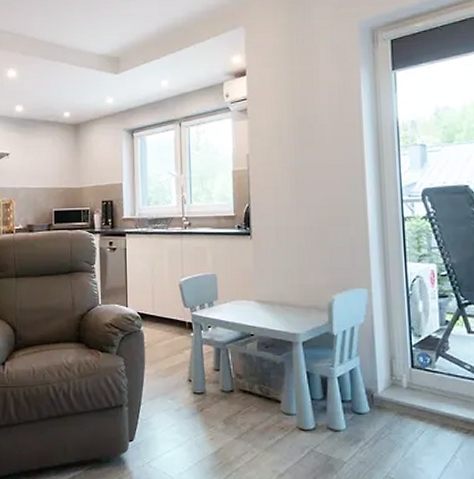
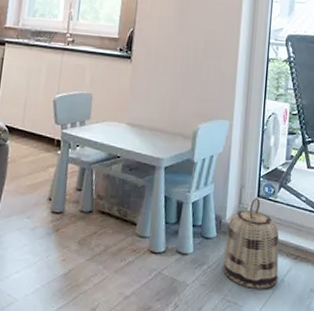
basket: none [381,369,450,466] -> present [222,198,279,289]

